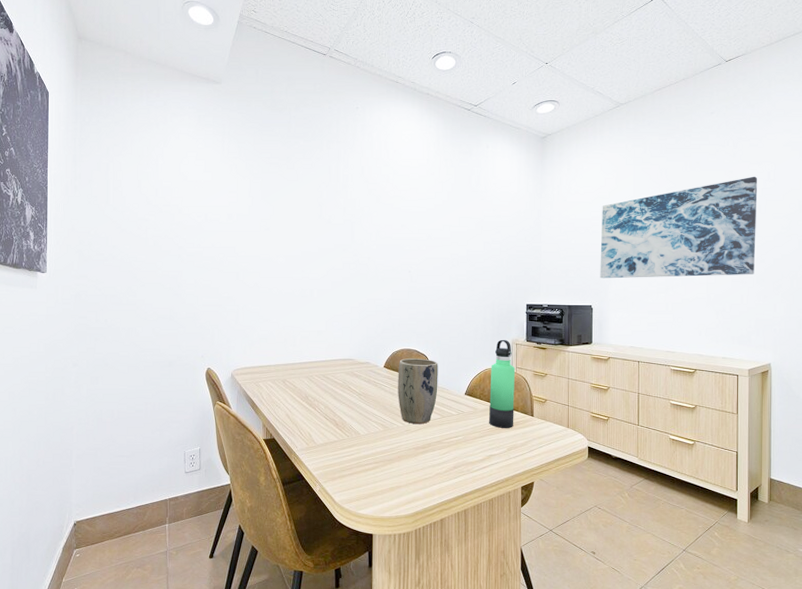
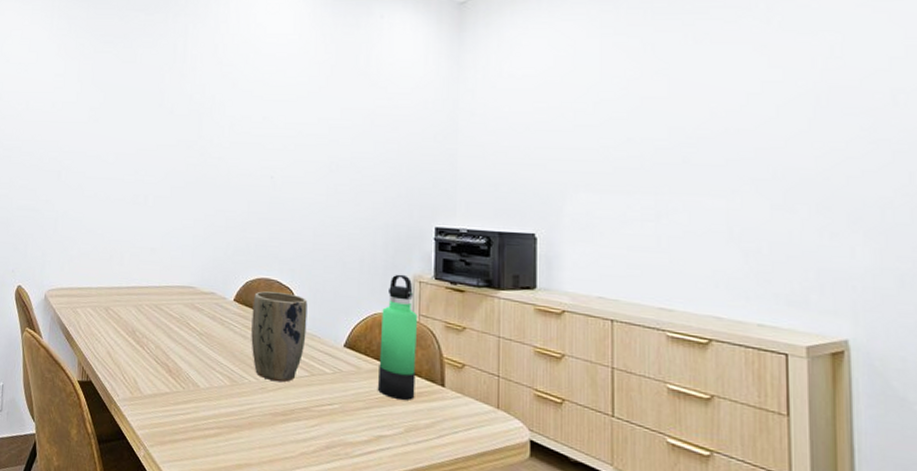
wall art: present [600,176,758,279] -> none [548,52,813,200]

